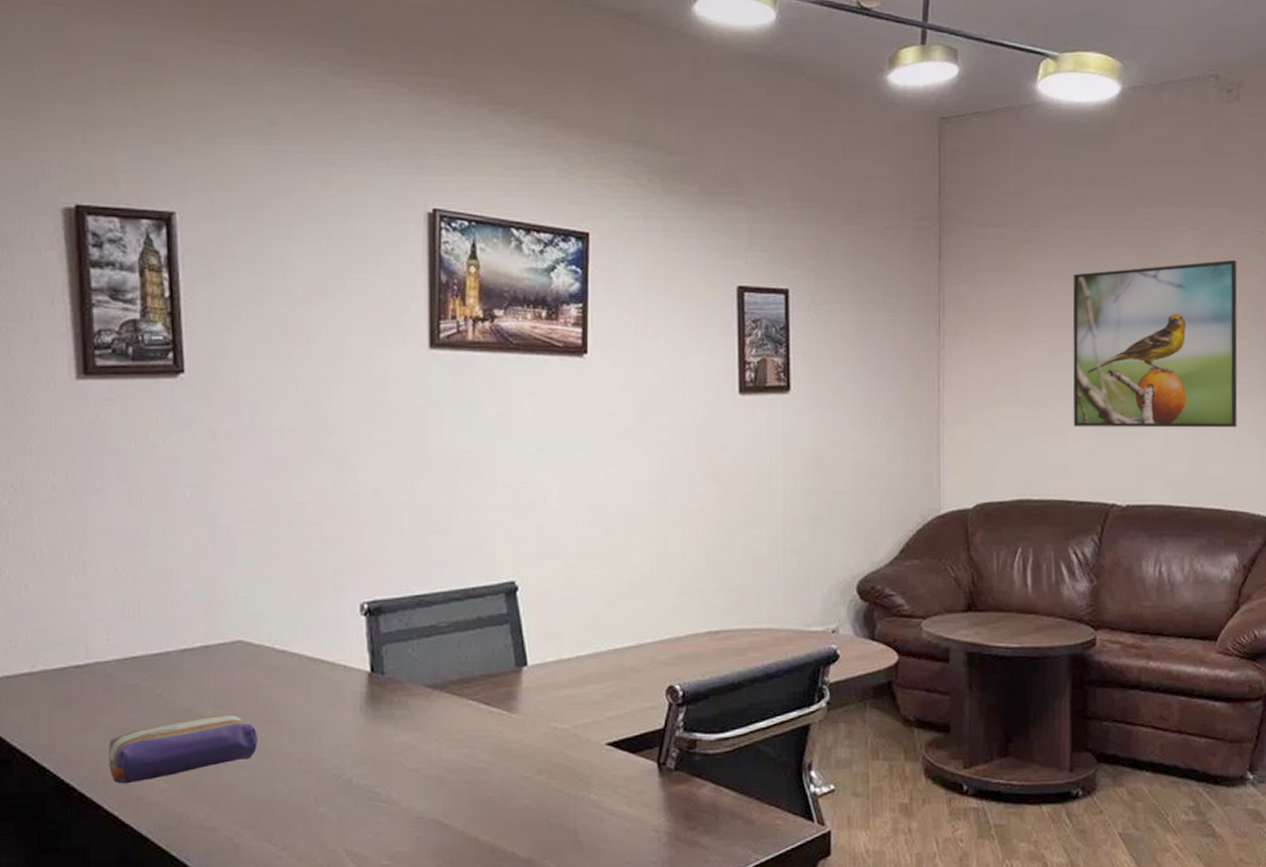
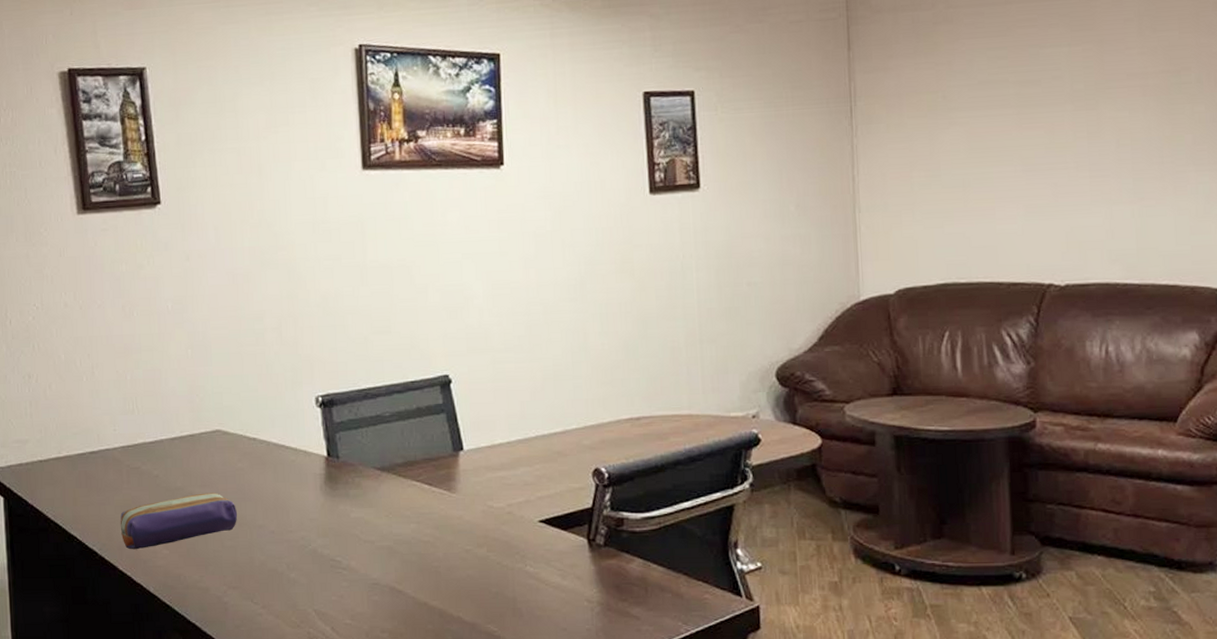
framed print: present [1073,260,1238,428] -> none [996,21,1193,208]

